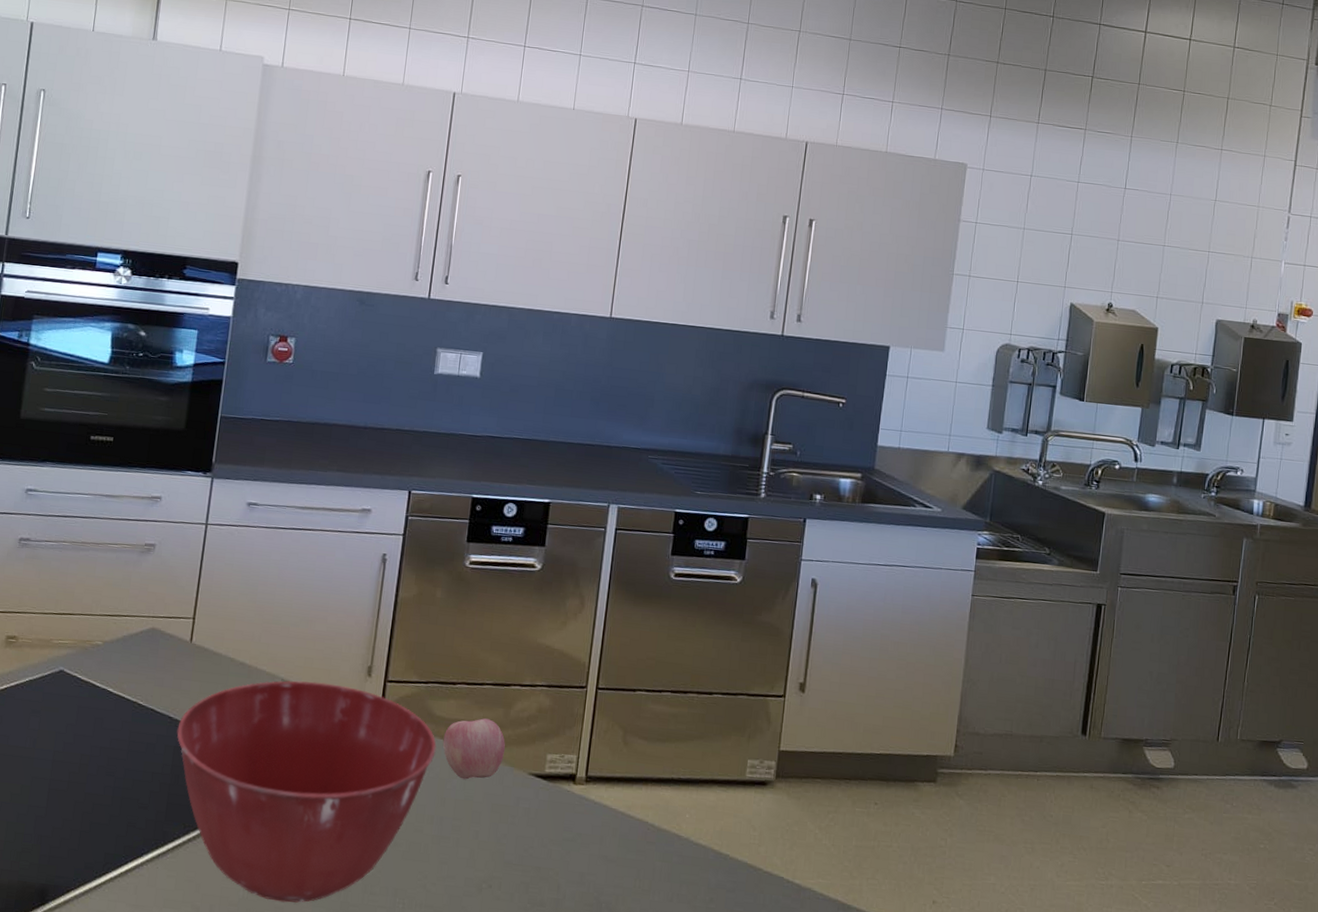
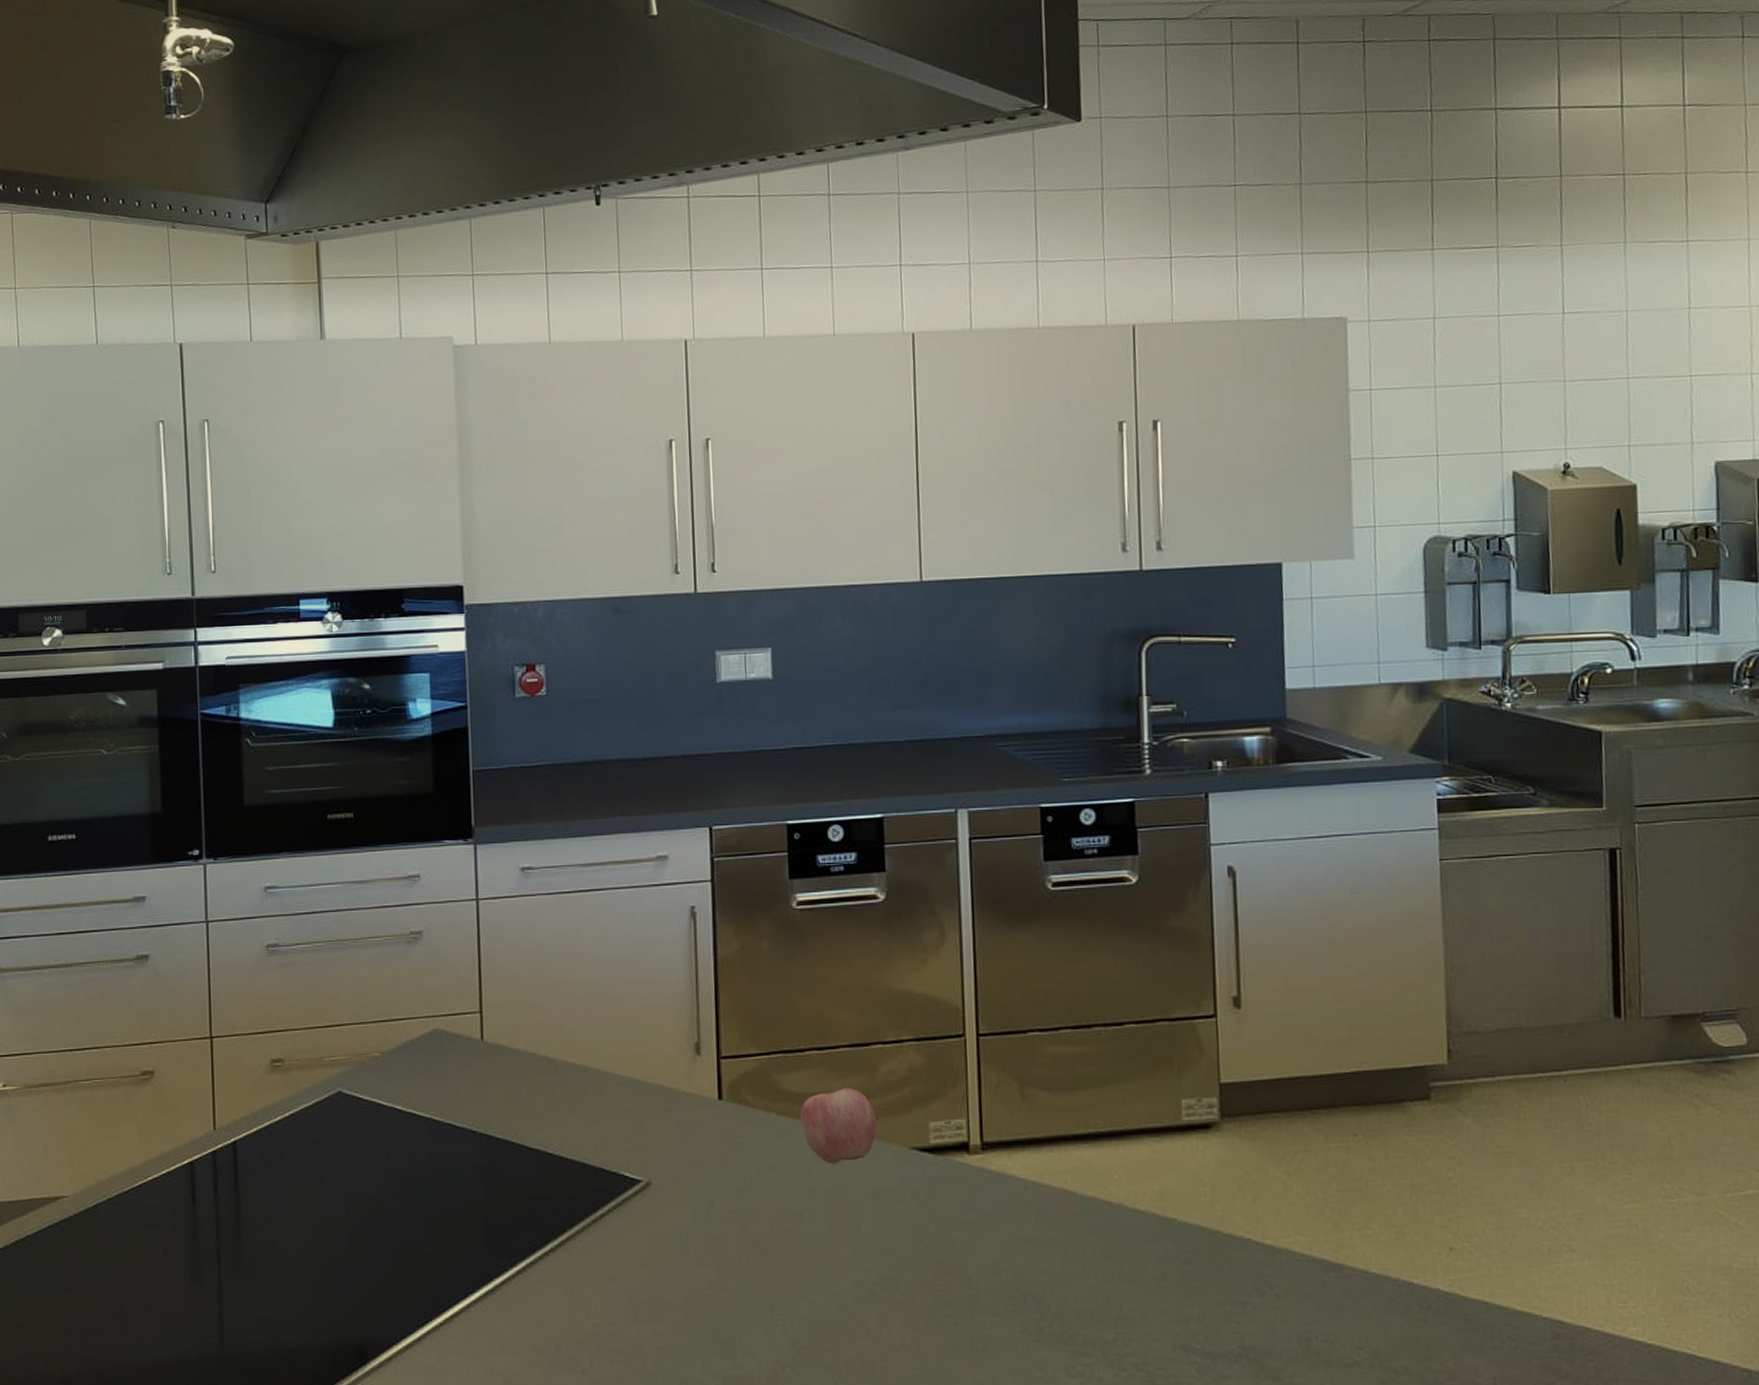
mixing bowl: present [177,680,437,903] -> none [483,1069,793,1333]

